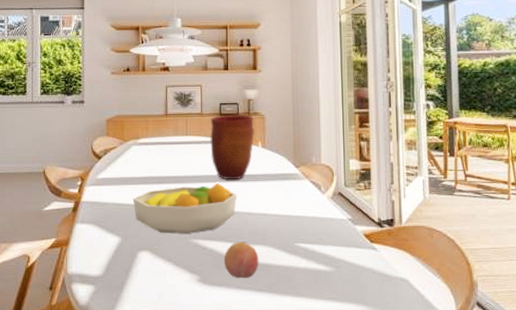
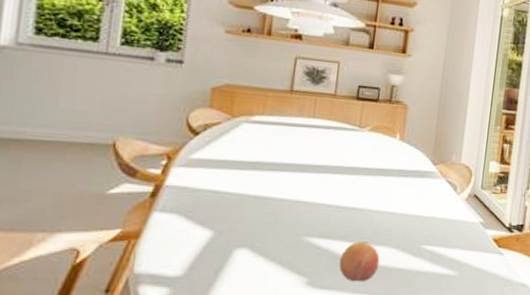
fruit bowl: present [133,183,237,234] -> none [235,175,365,231]
vase: present [210,114,254,180] -> none [339,99,395,174]

